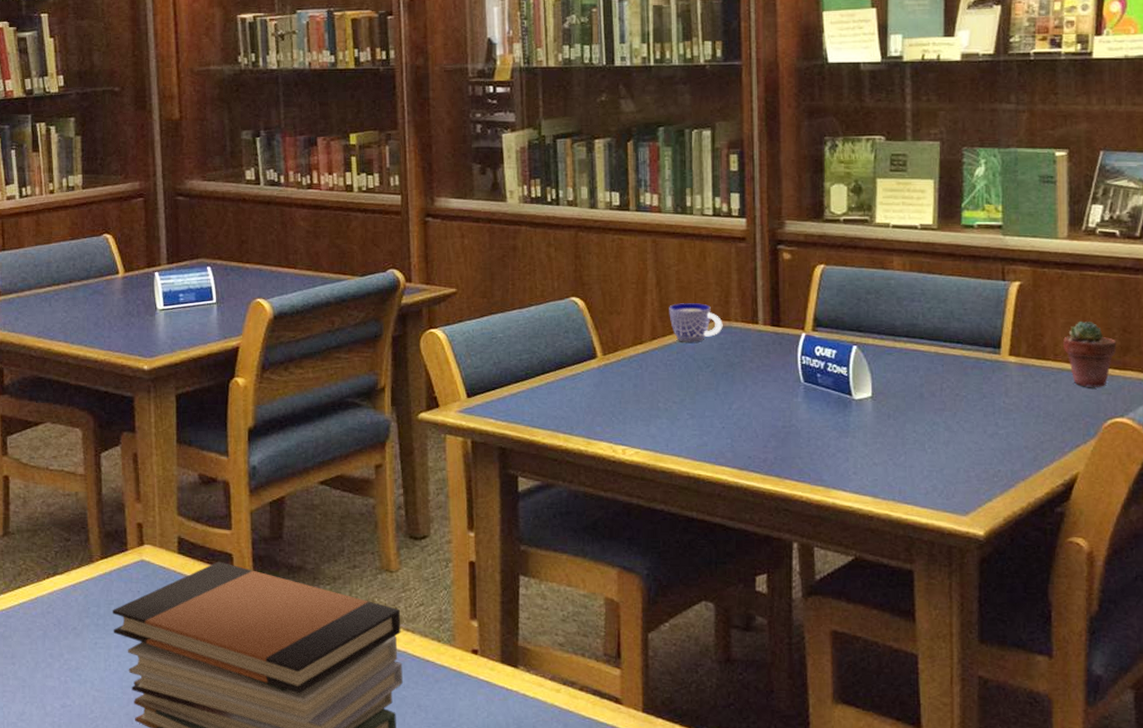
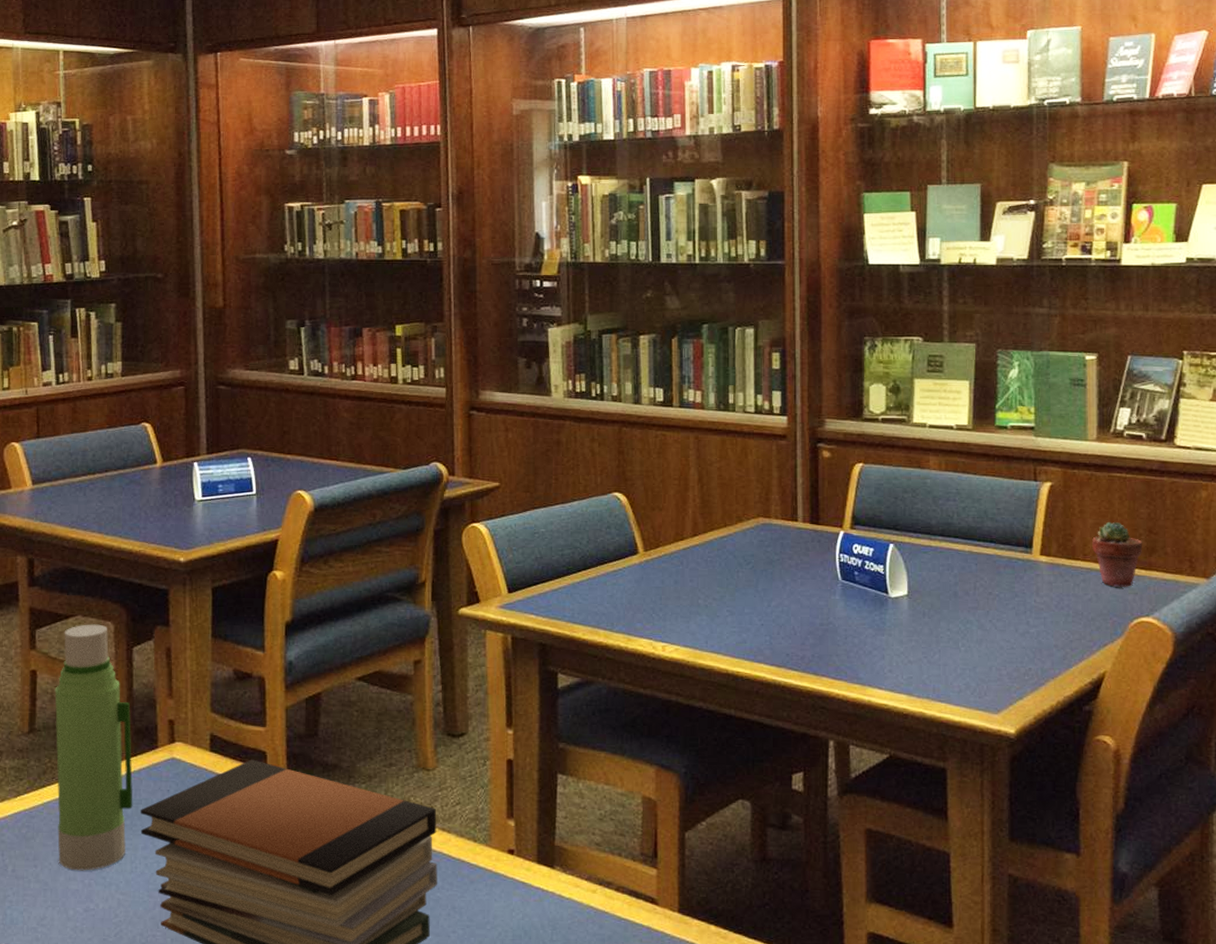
water bottle: none [27,431,105,669] -> present [55,624,133,871]
cup: present [669,303,723,342] -> none [710,500,763,539]

